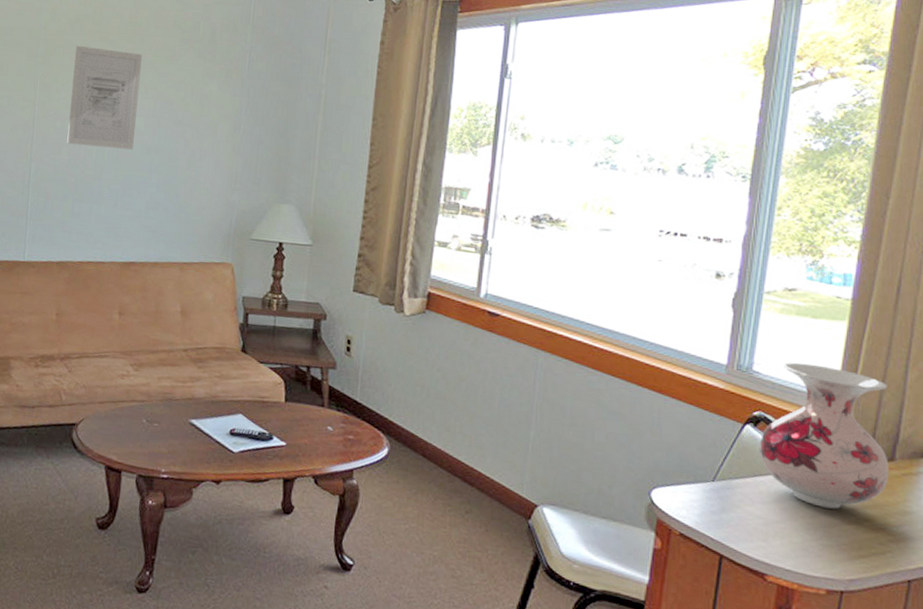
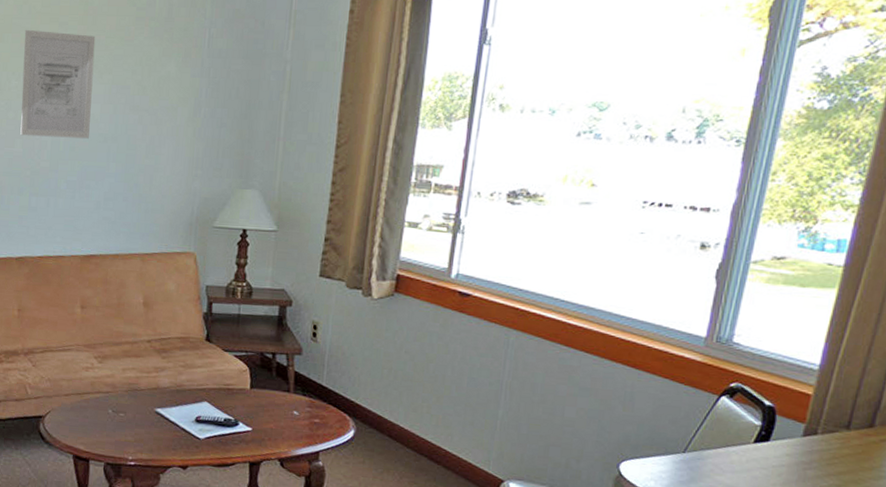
vase: present [758,362,889,509] -> none [733,332,874,476]

